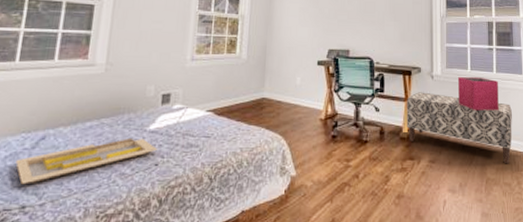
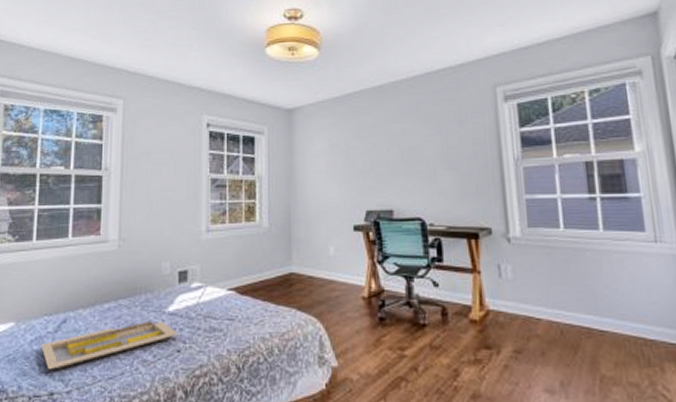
bench: present [407,92,513,164] -> none [475,260,637,357]
storage bin: present [457,77,499,111] -> none [545,238,612,283]

